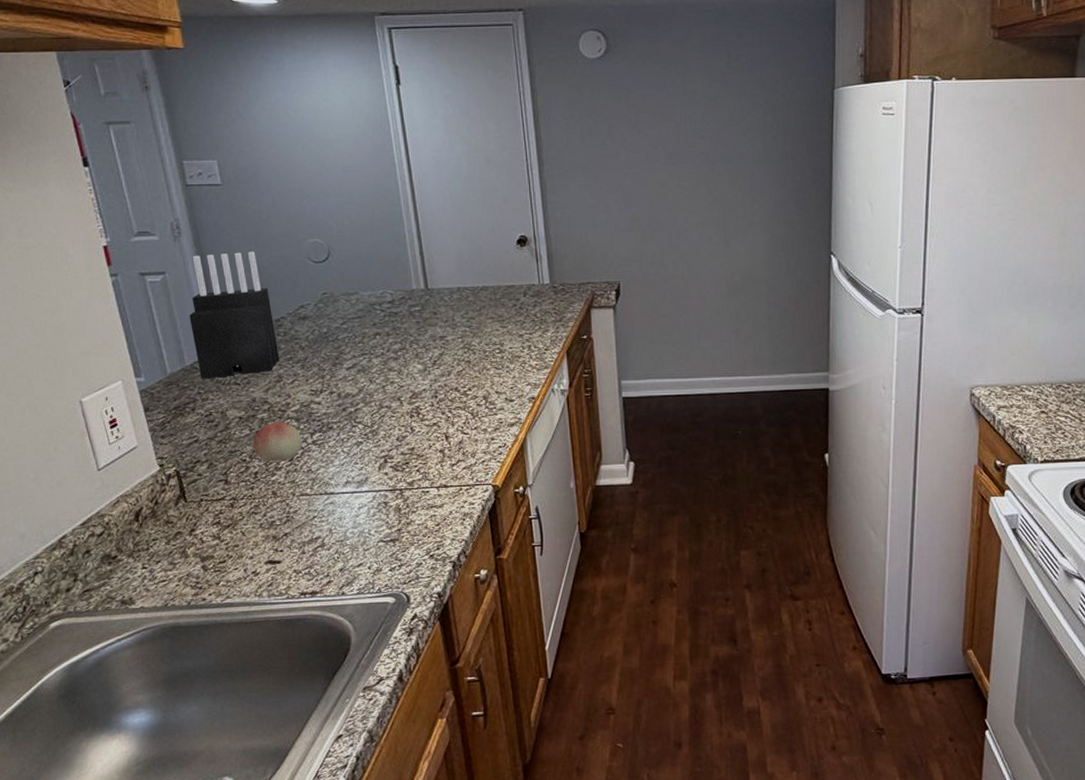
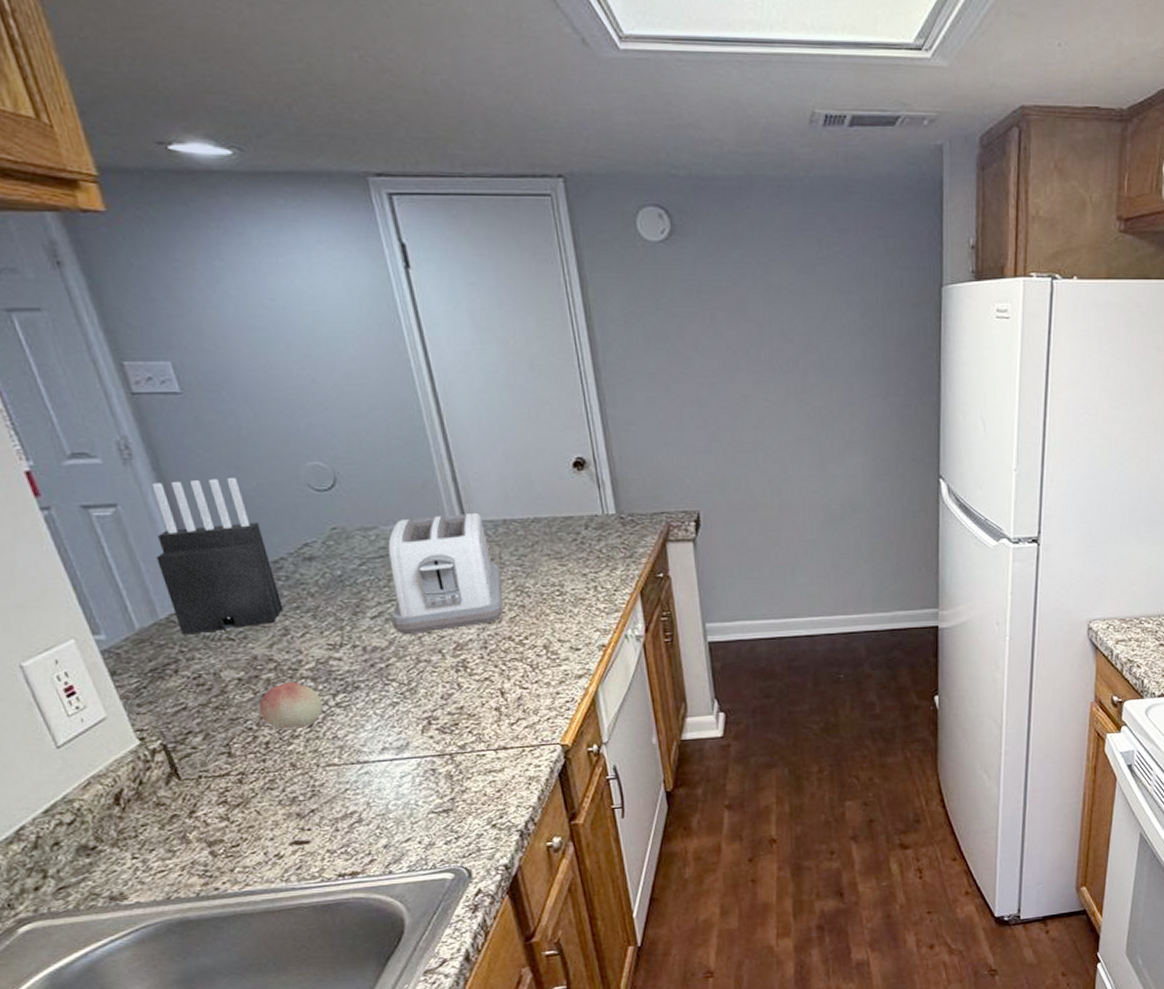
toaster: none [363,281,453,383] -> present [388,512,503,634]

